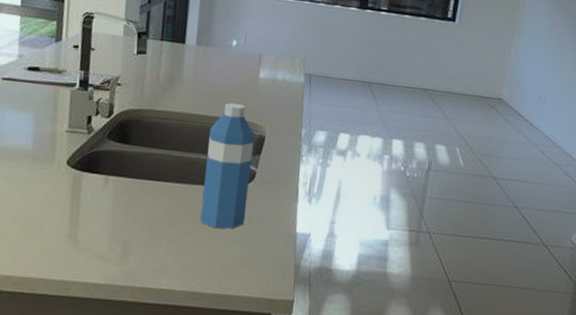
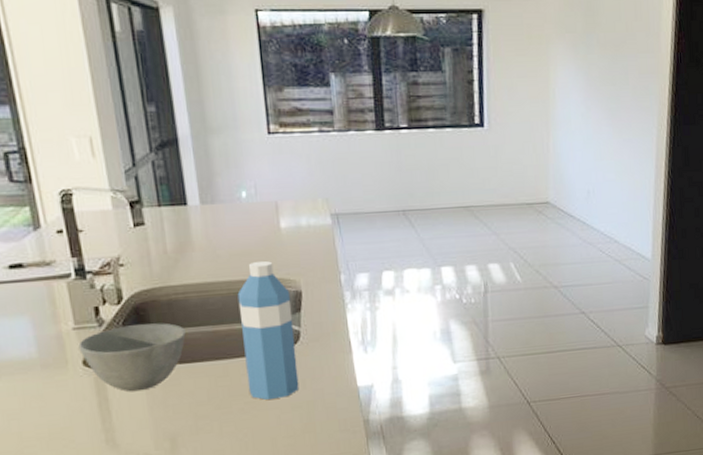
bowl: none [66,137,159,197] -> present [78,323,186,392]

